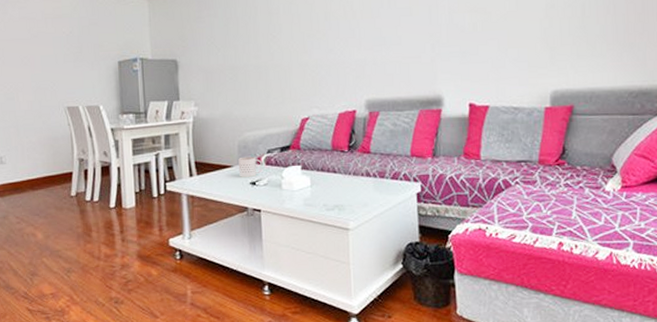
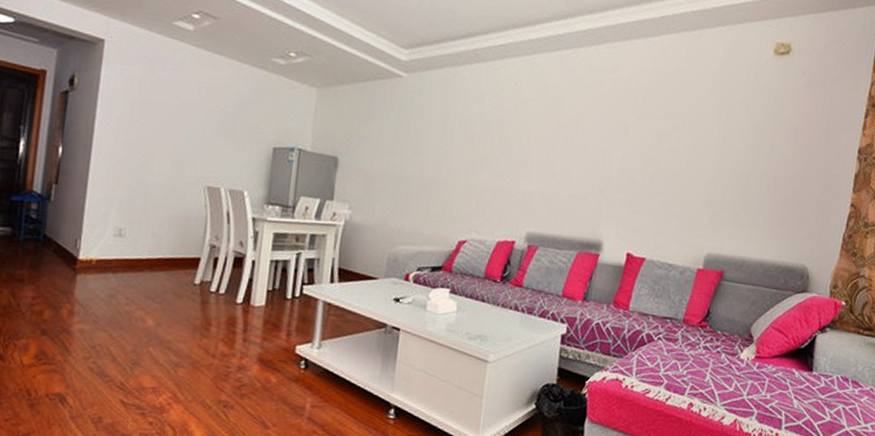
mug: present [238,156,263,178] -> none [383,270,410,294]

